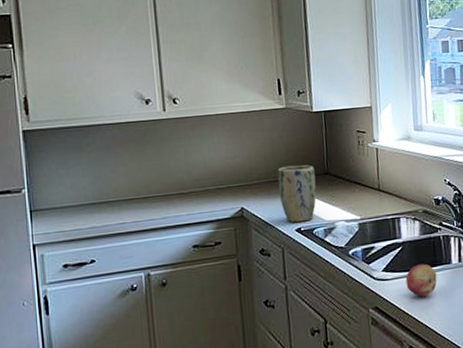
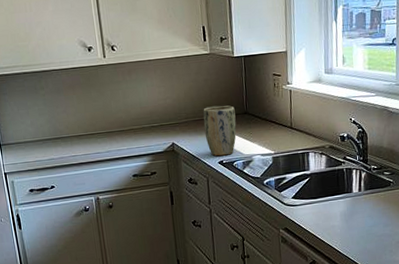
fruit: present [405,263,437,297] -> none [311,192,339,221]

